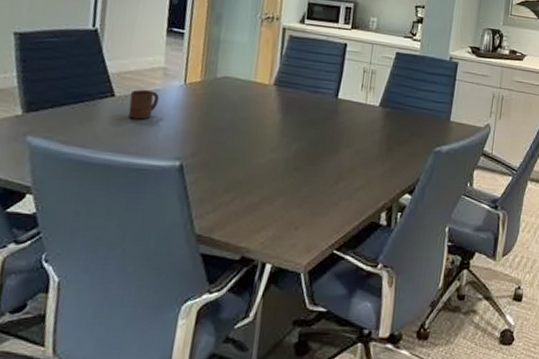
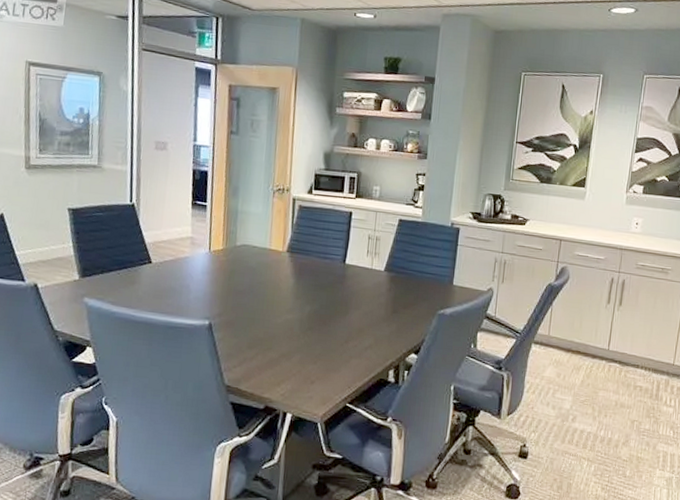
cup: present [128,89,160,120] -> none [163,257,189,284]

